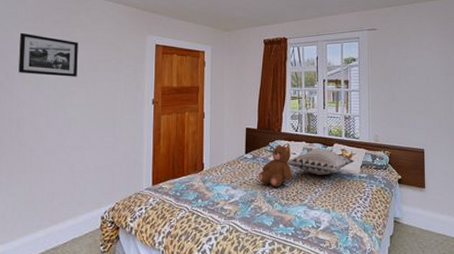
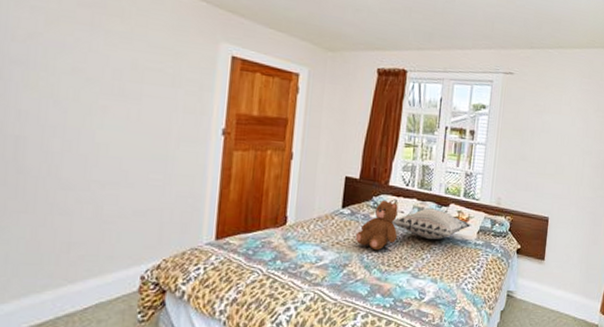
picture frame: present [18,32,78,77] -> none [18,12,117,87]

